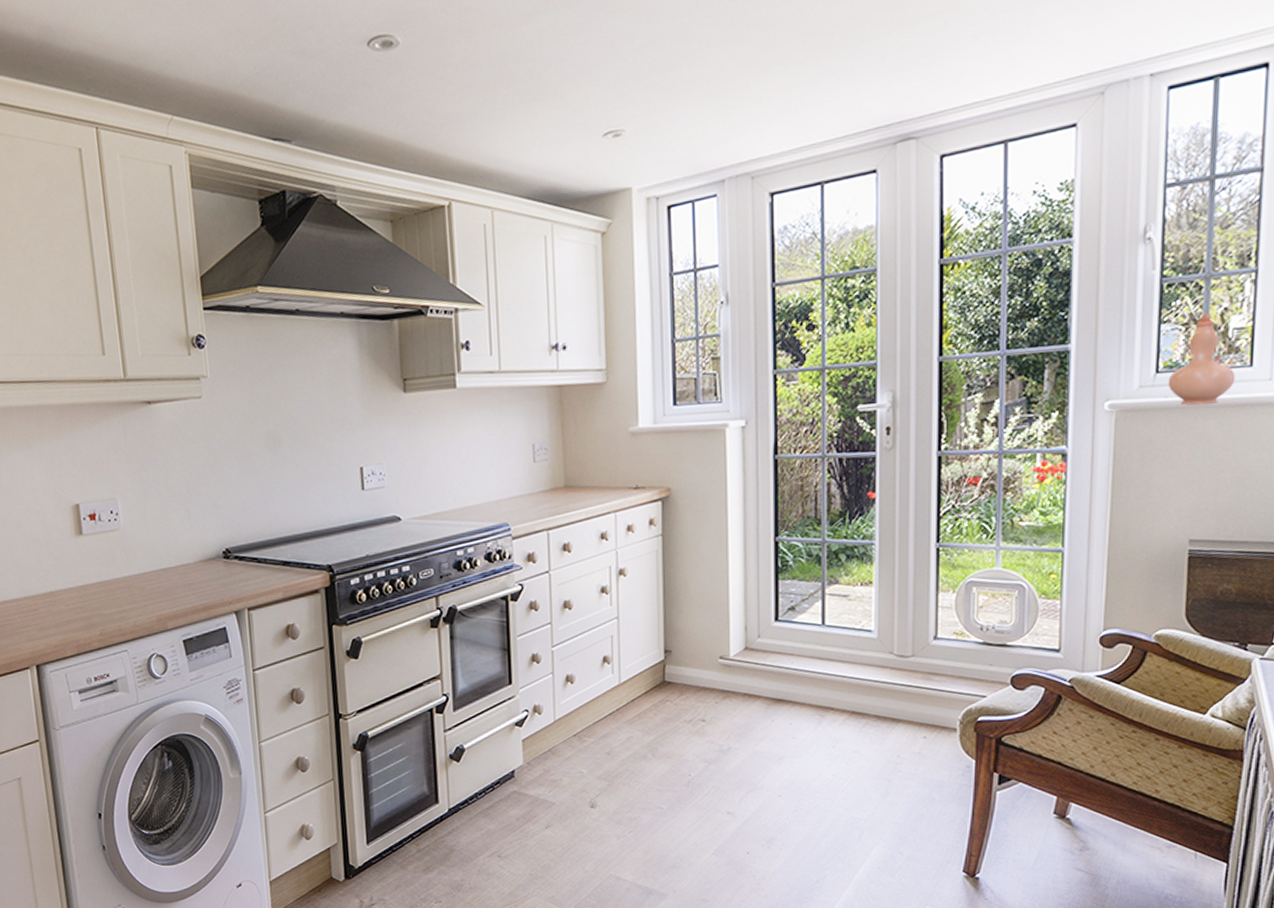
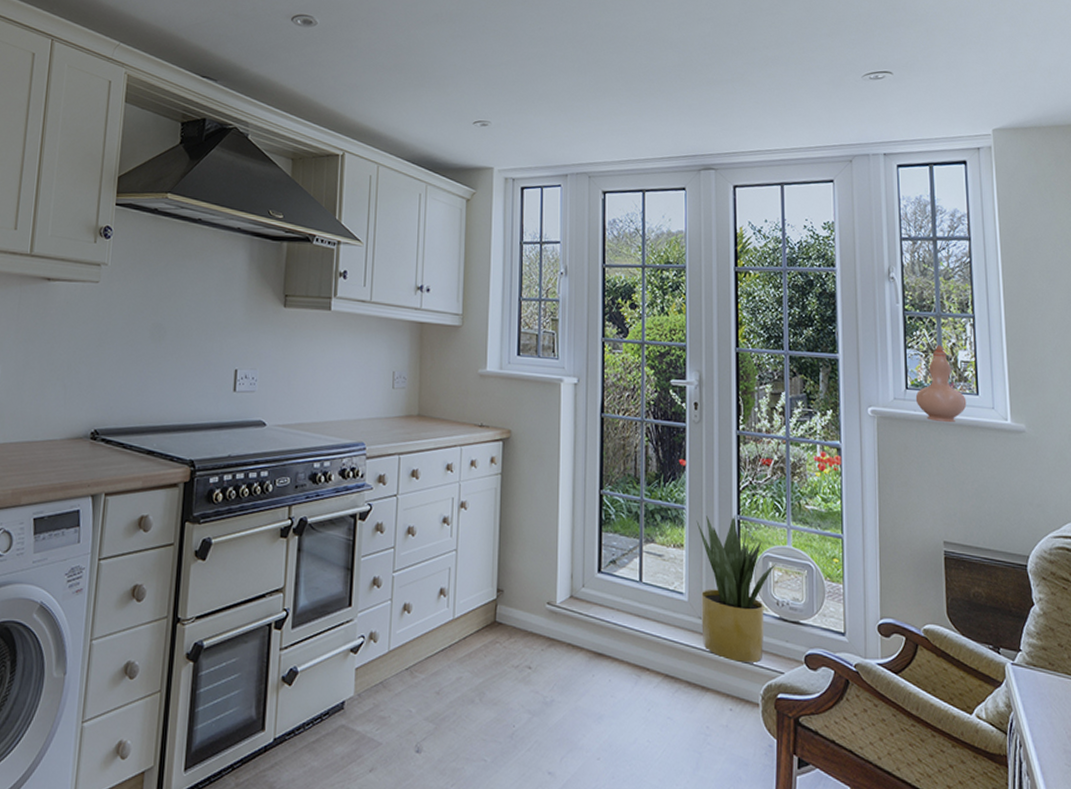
planter: none [887,542,981,691] -> present [696,514,776,663]

